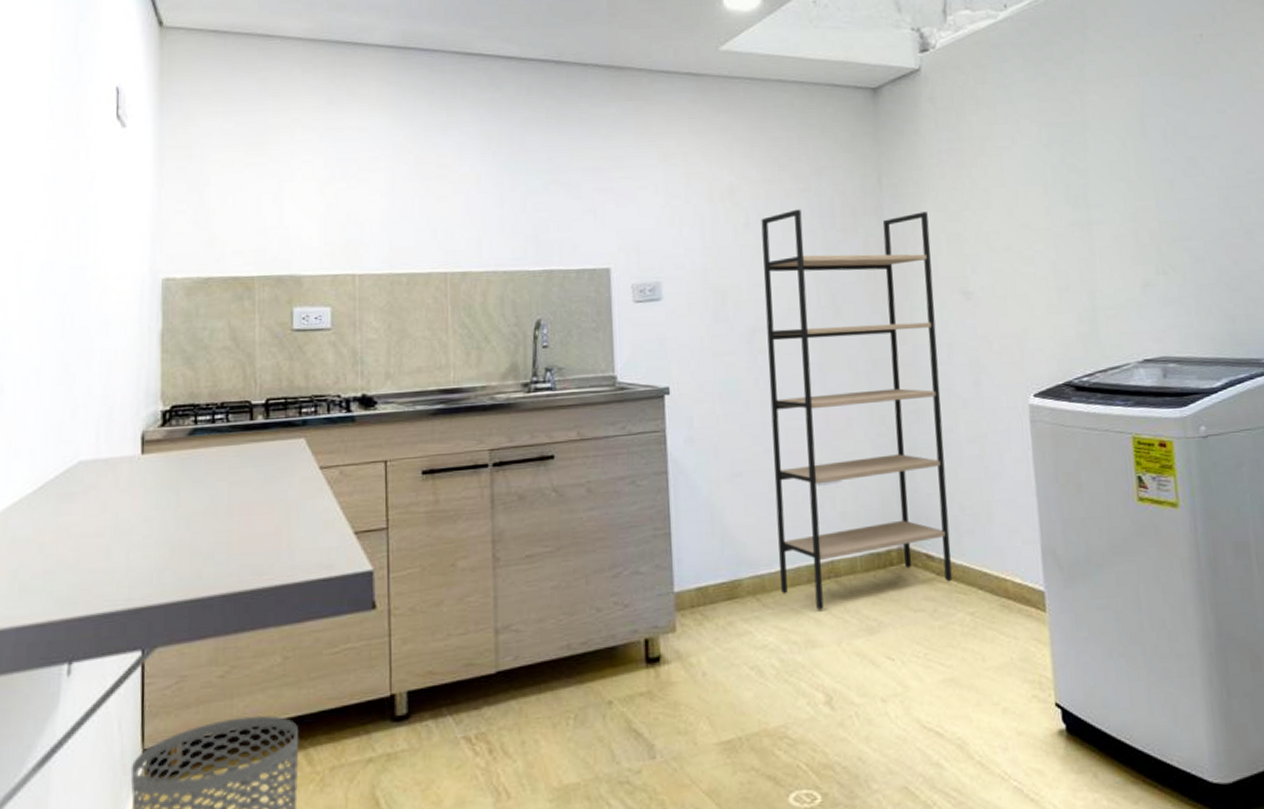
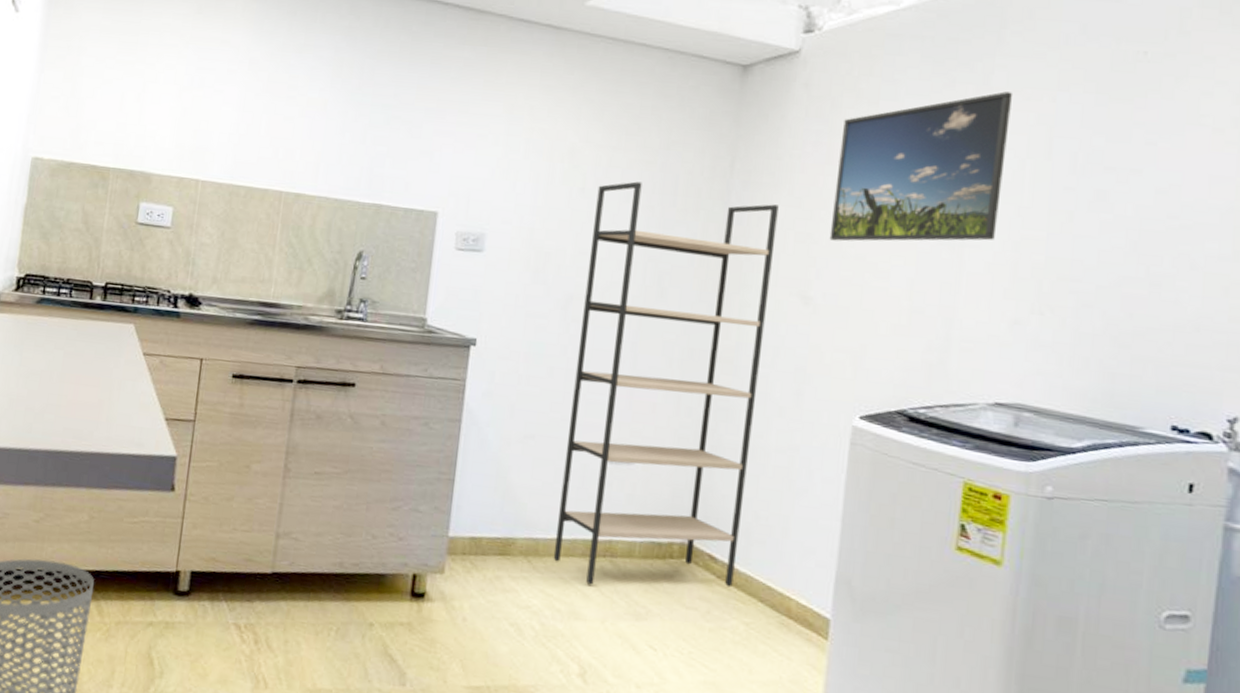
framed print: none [969,83,1115,237] -> present [829,91,1013,242]

